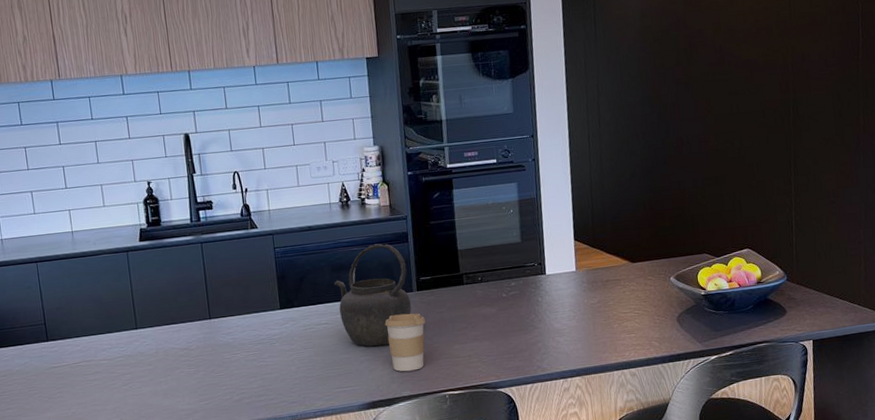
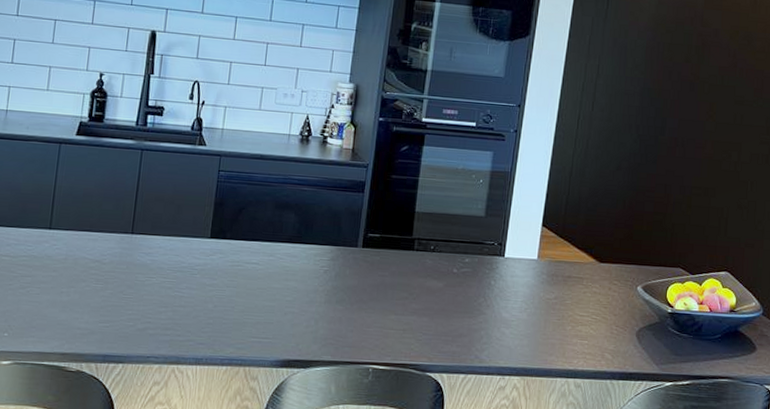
kettle: present [334,243,412,346] -> none [273,187,357,300]
coffee cup: present [384,313,425,372] -> none [318,268,364,335]

